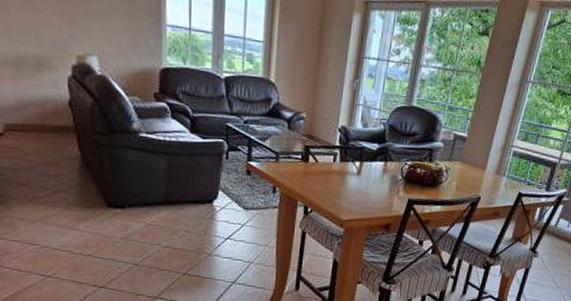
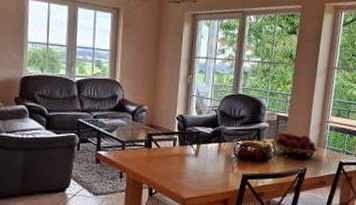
fruit basket: none [442,154,496,186] -> present [269,131,318,158]

